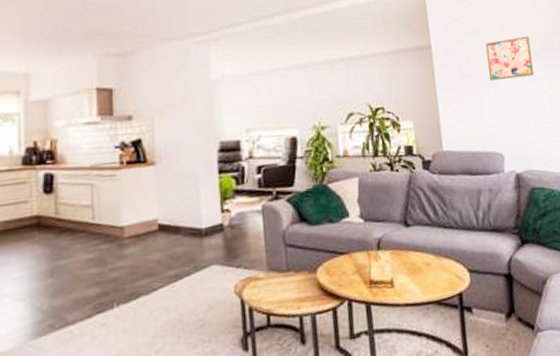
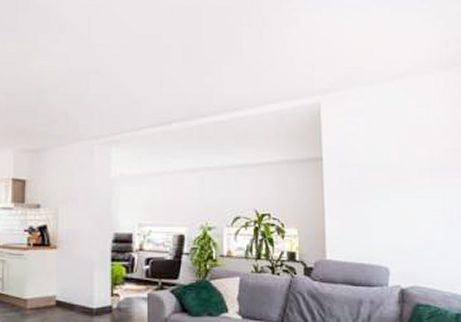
wall art: present [486,36,534,81] -> none [380,154,430,196]

